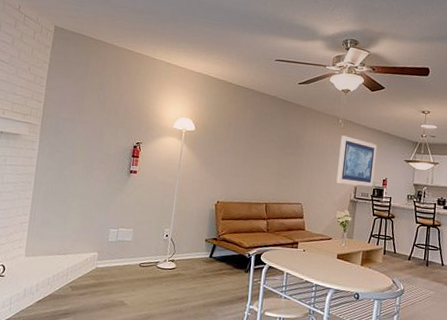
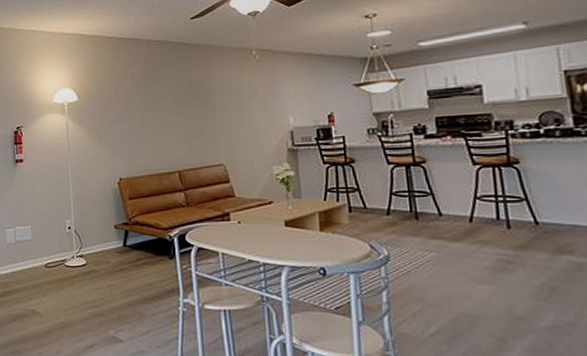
wall art: present [336,135,377,187] -> none [259,69,315,131]

